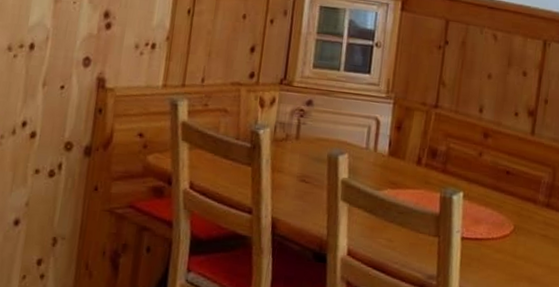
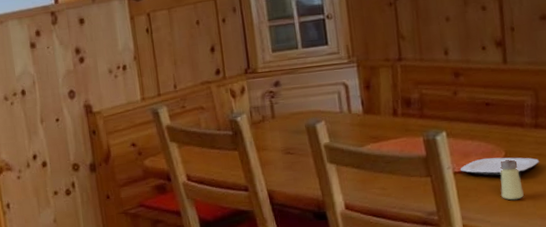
plate: none [469,228,544,251] -> present [461,157,540,176]
saltshaker: none [501,235,523,279] -> present [500,159,524,201]

